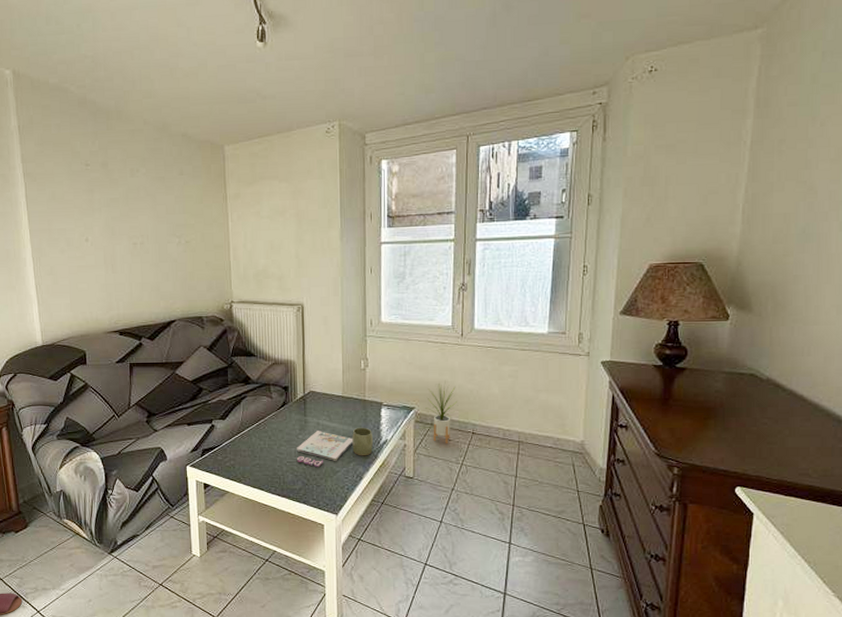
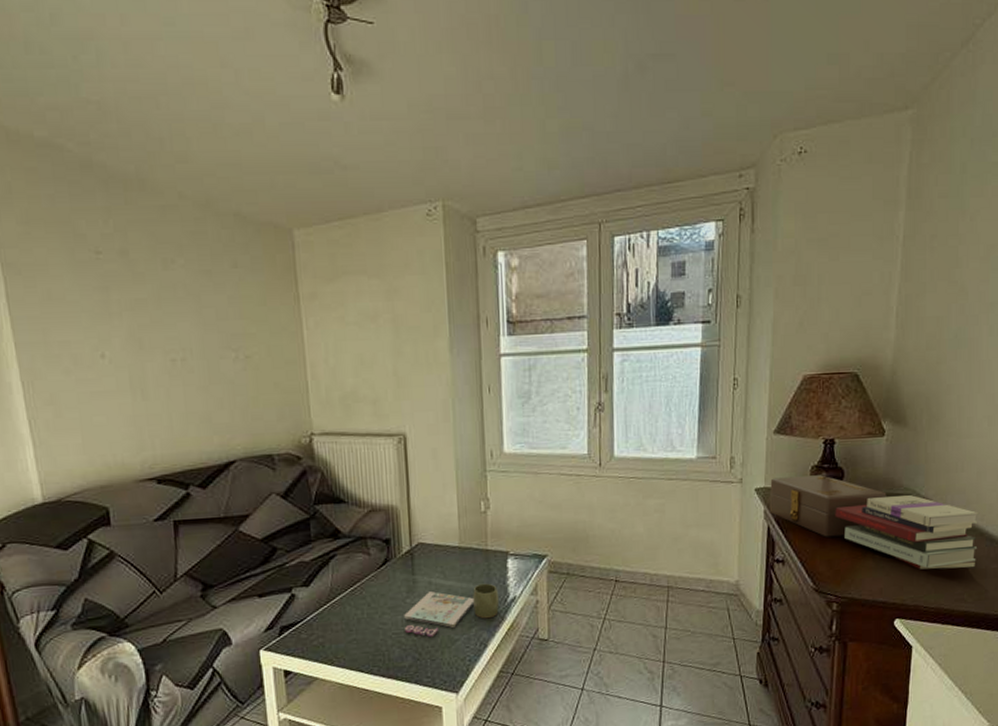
house plant: present [425,381,457,444] -> none [560,521,597,597]
jewelry box: none [614,352,730,408] -> present [769,475,887,537]
books: none [678,375,825,446] -> present [835,495,978,570]

